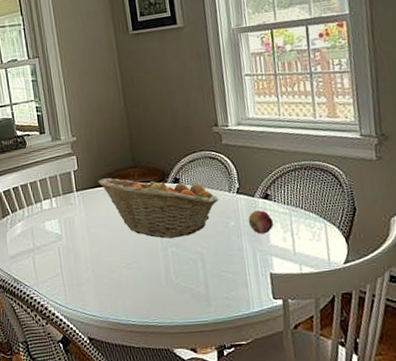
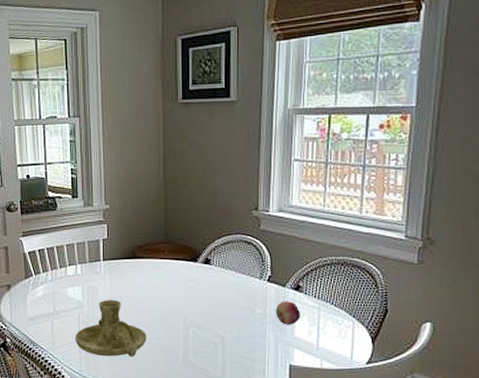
candle holder: none [57,229,128,287] -> present [75,300,147,357]
fruit basket: present [98,176,218,239] -> none [127,251,248,319]

